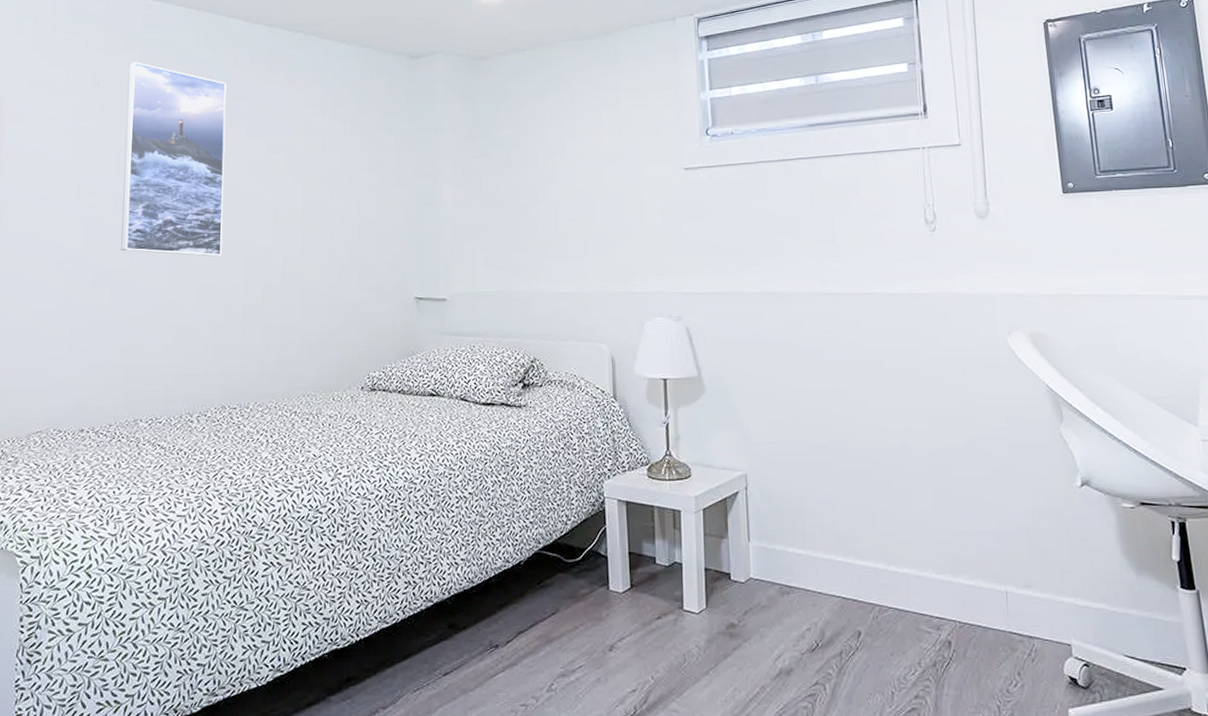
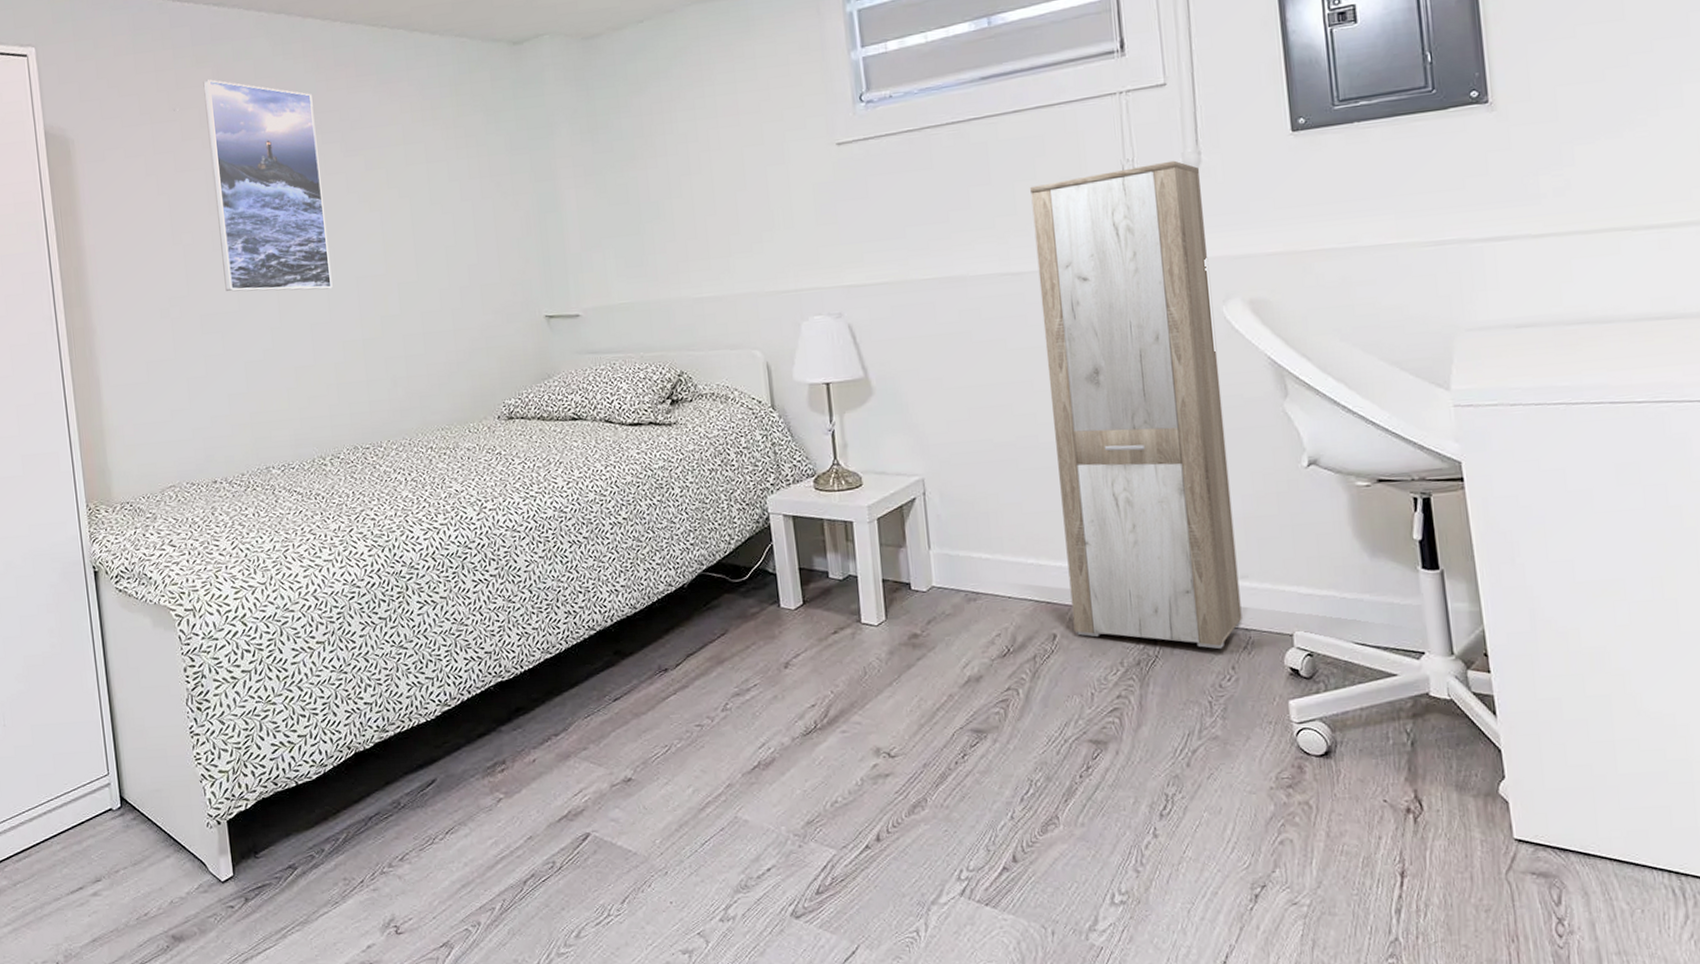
cabinet: none [847,208,1027,655] -> present [1030,160,1242,650]

